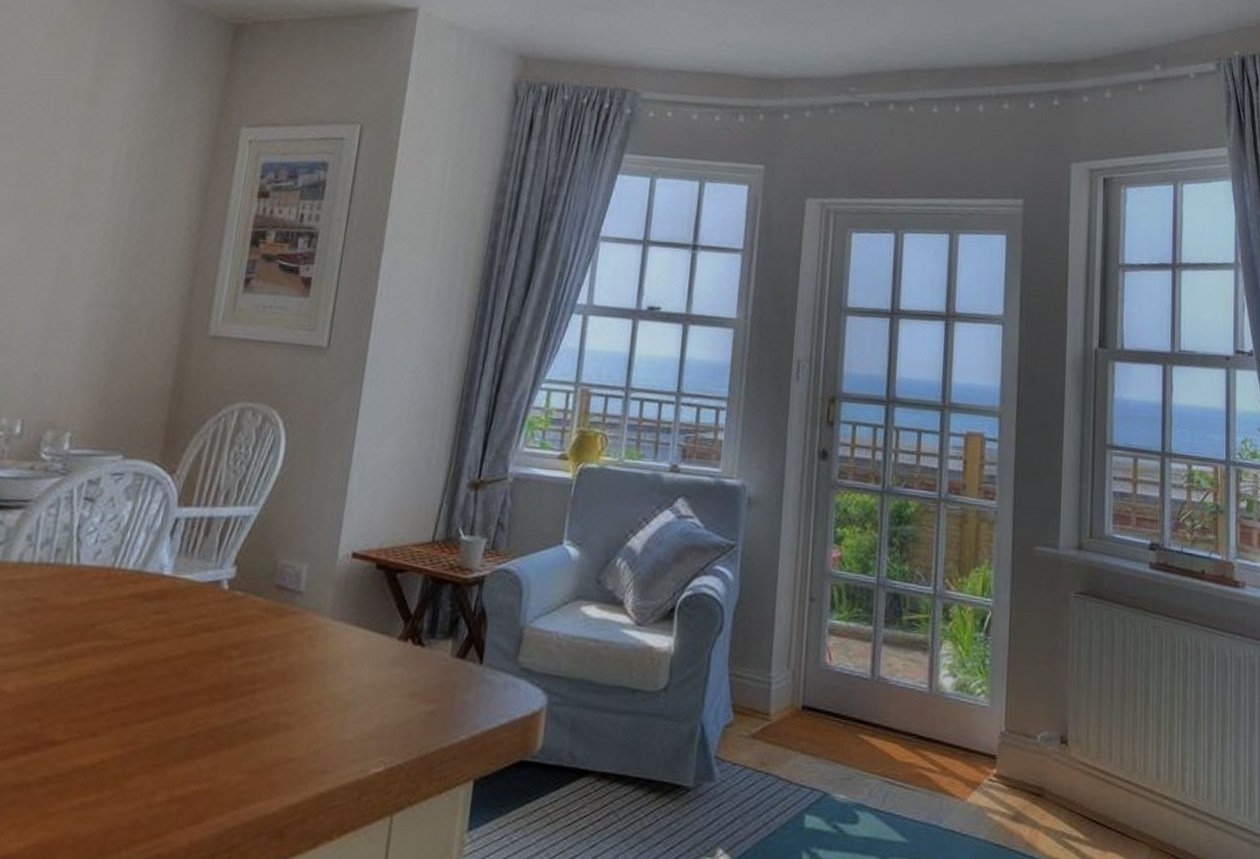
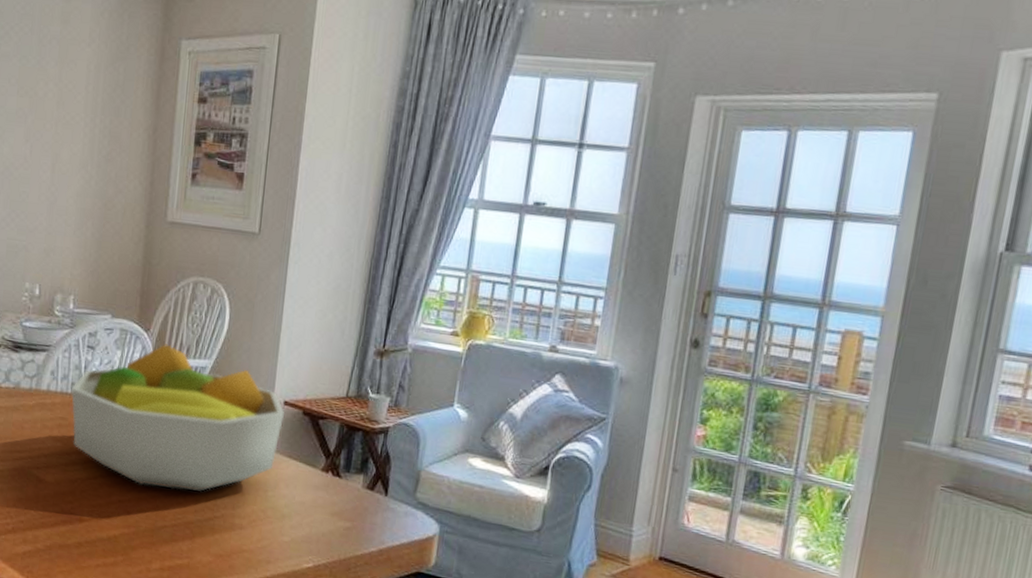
fruit bowl: none [50,489,353,685] -> present [71,344,285,491]

